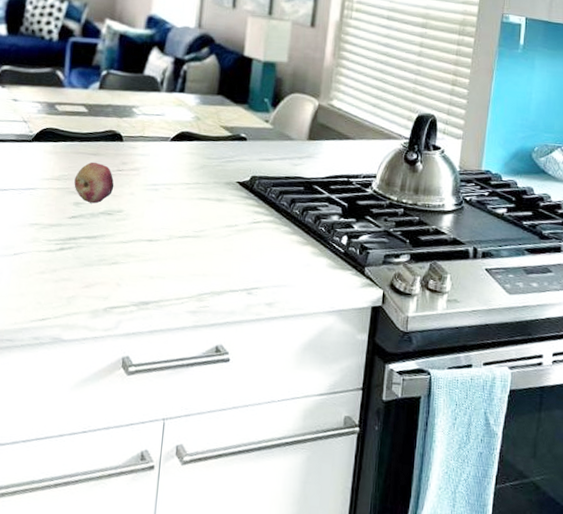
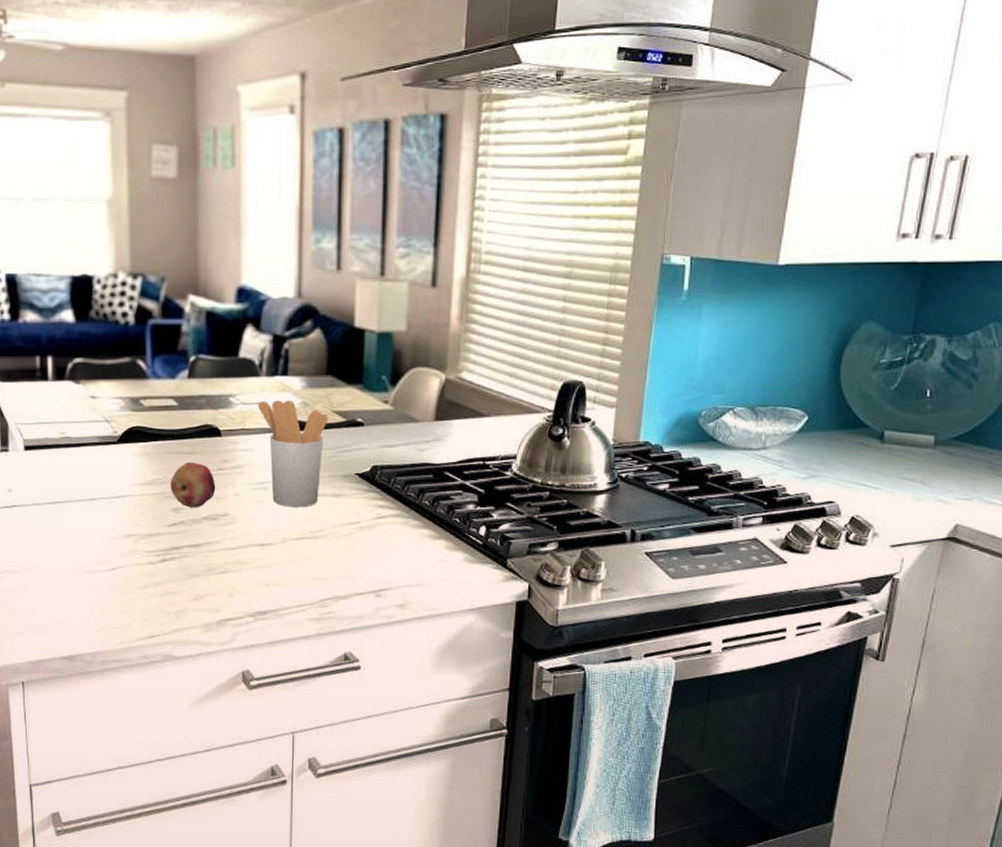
utensil holder: none [157,113,217,209] -> present [258,400,328,507]

